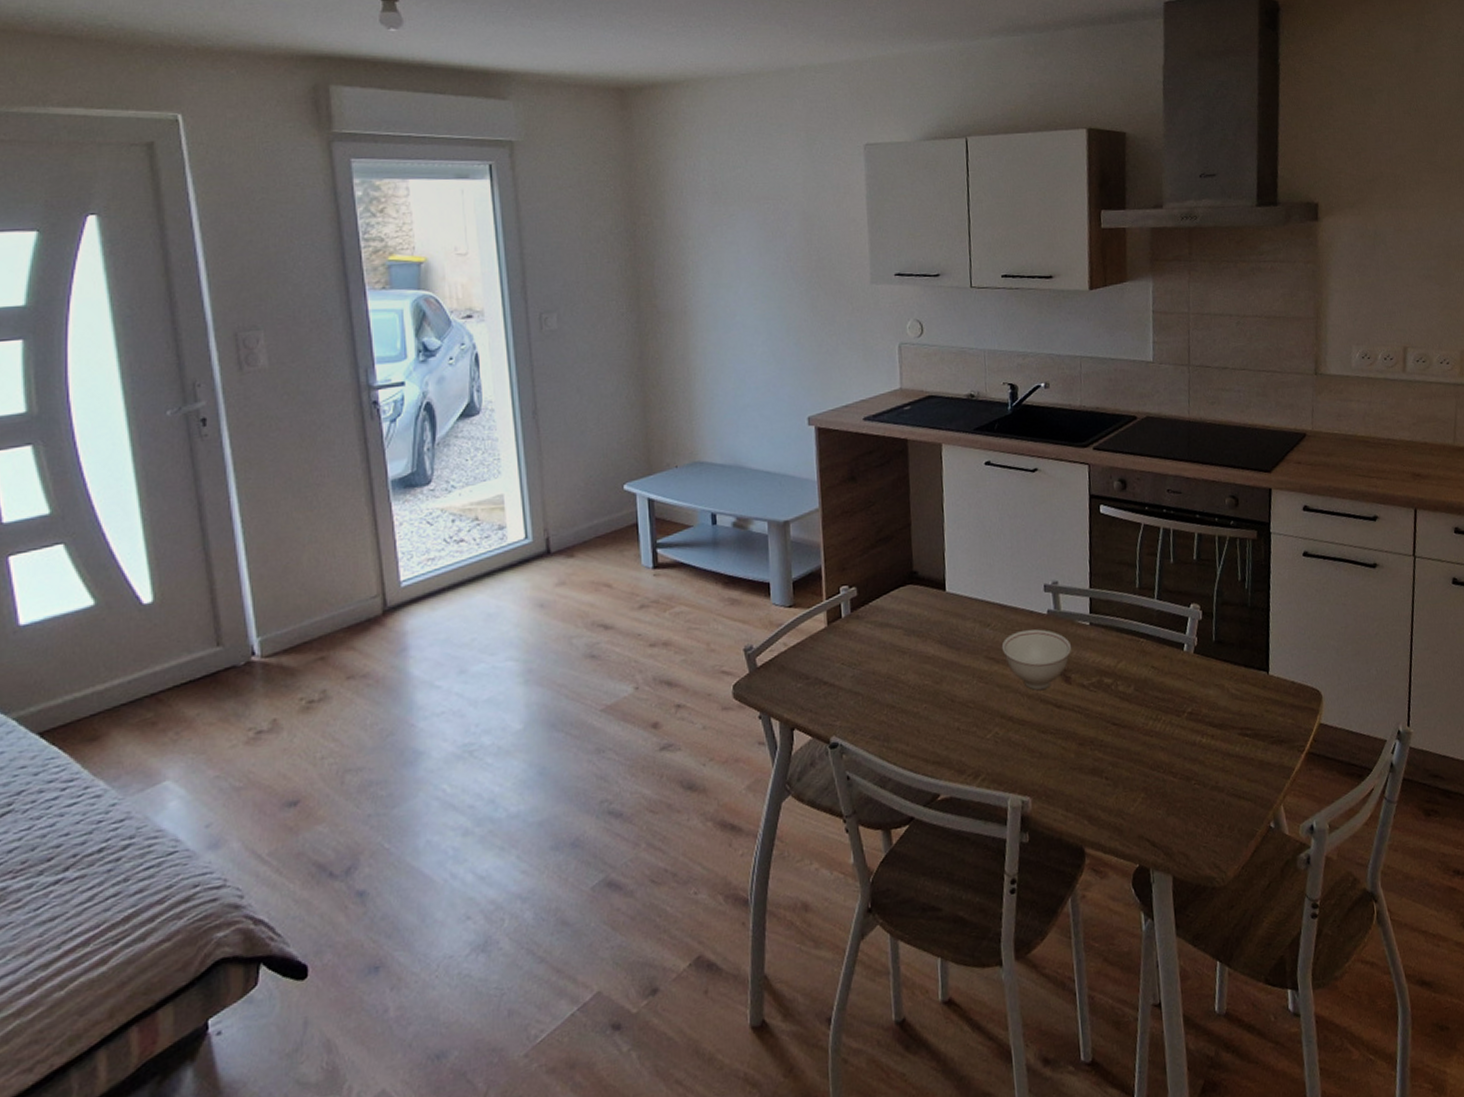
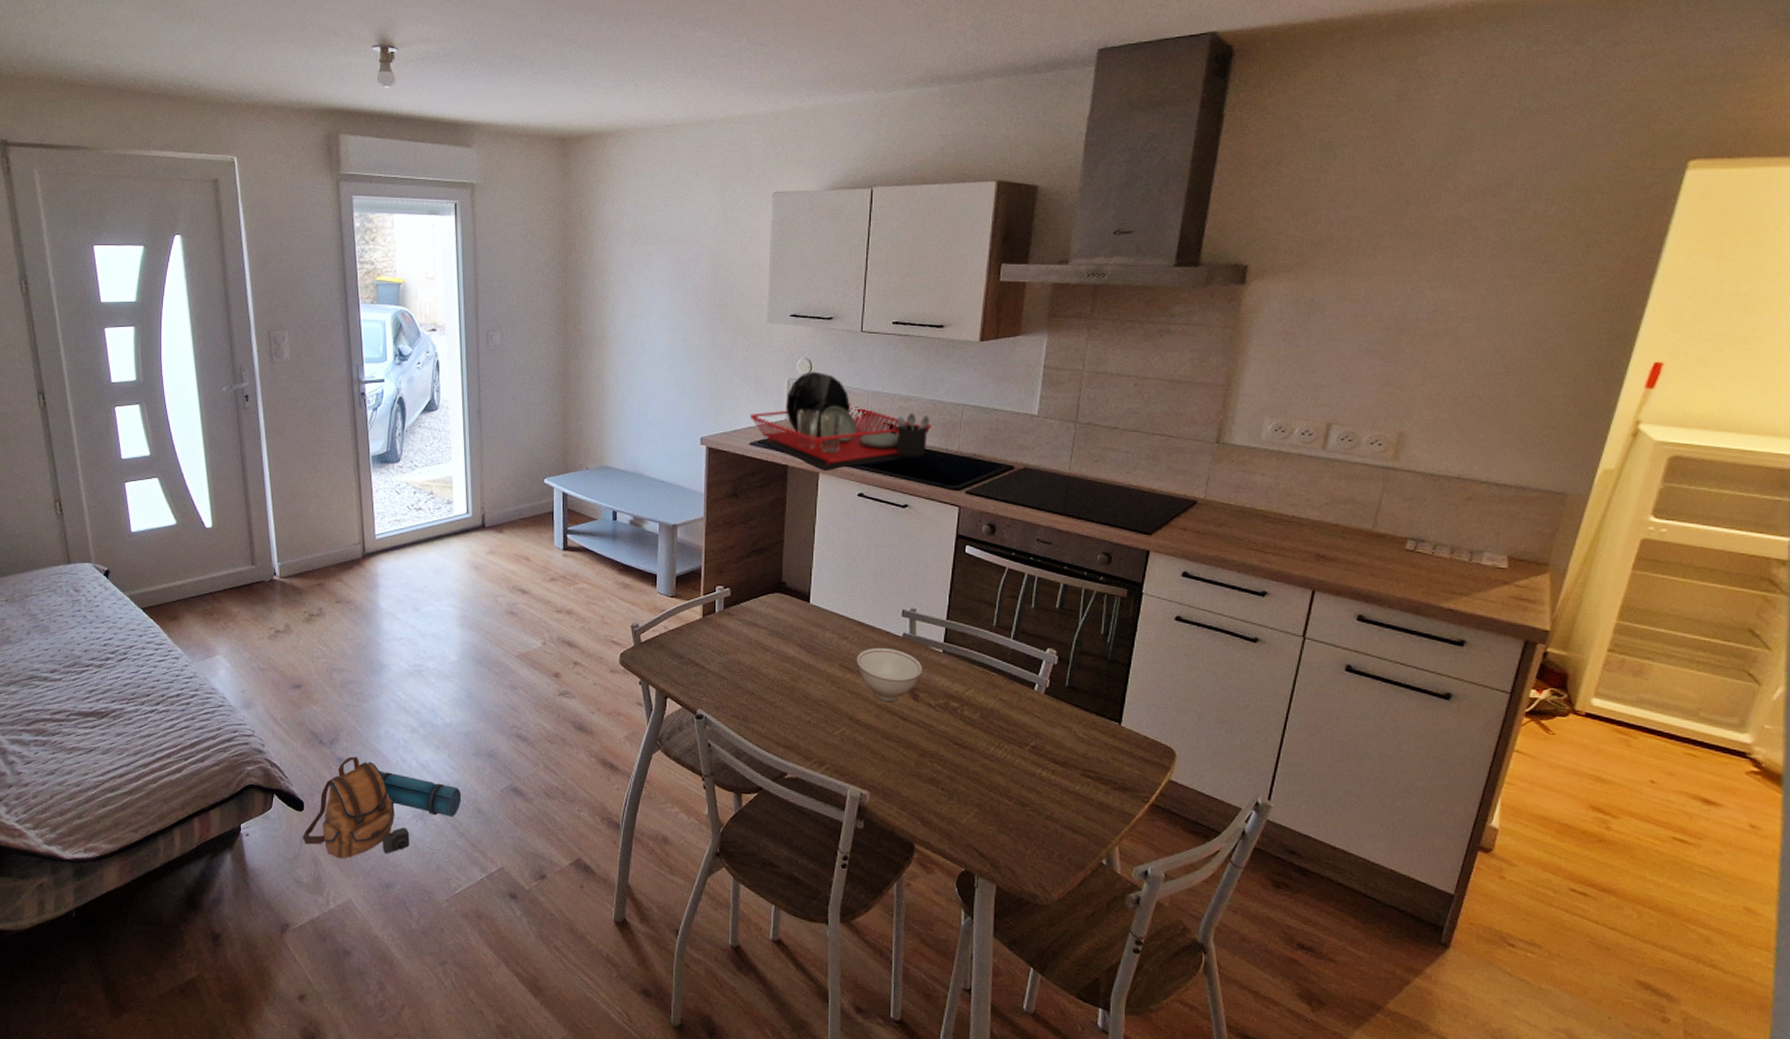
backpack: none [306,884,539,1035] -> present [302,756,462,859]
dish rack: none [860,333,1052,440] -> present [749,371,932,470]

